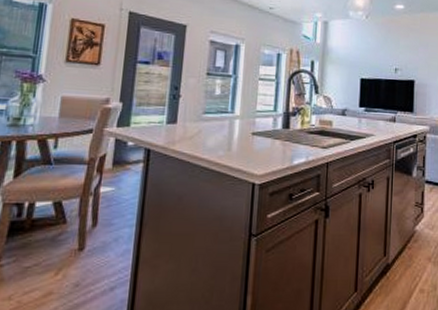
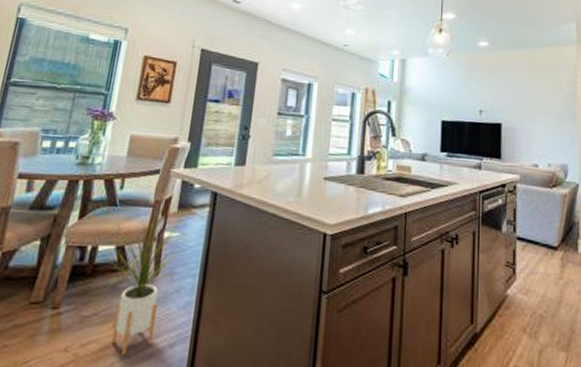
house plant: none [47,169,116,300] -> present [108,212,181,356]

